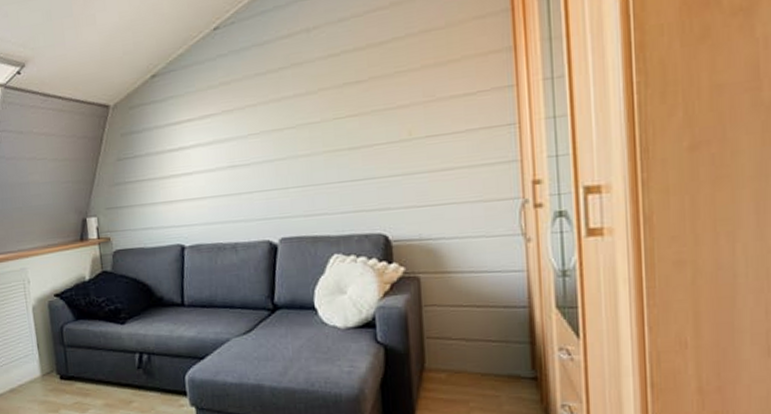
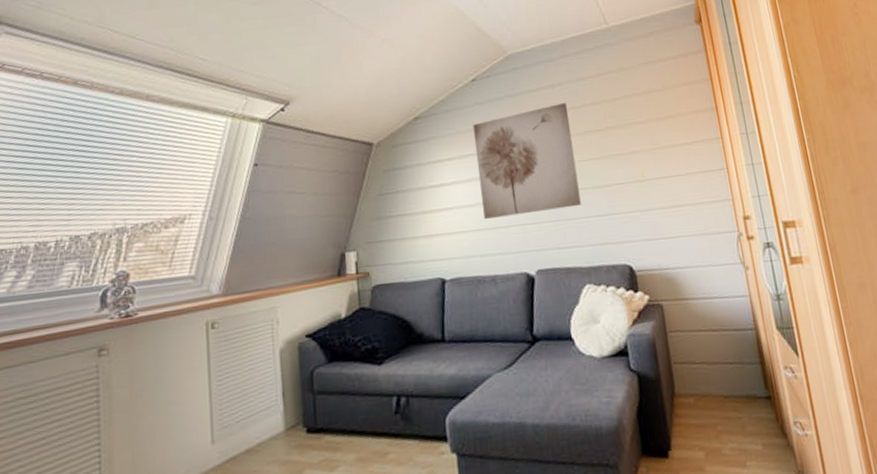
wall art: none [214,50,334,185] -> present [472,103,581,220]

